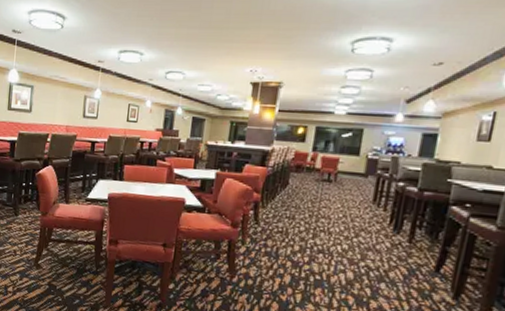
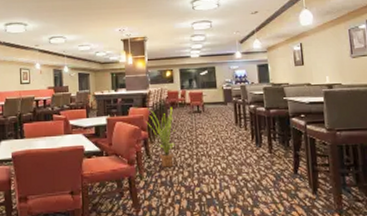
house plant: none [260,167,297,238] -> present [145,107,175,168]

